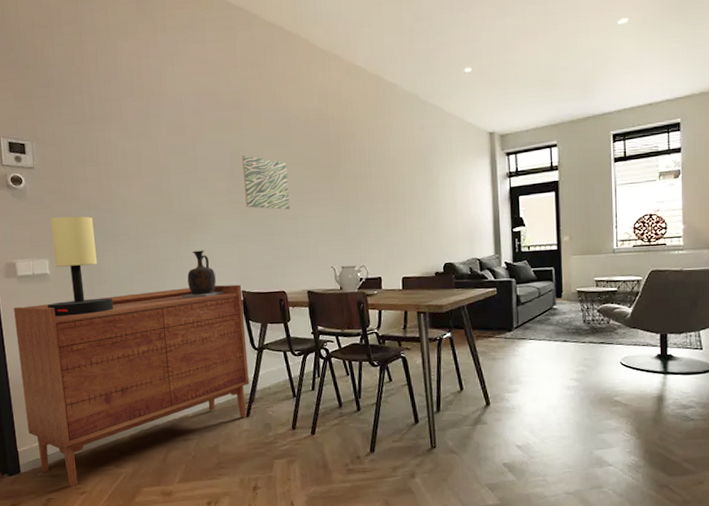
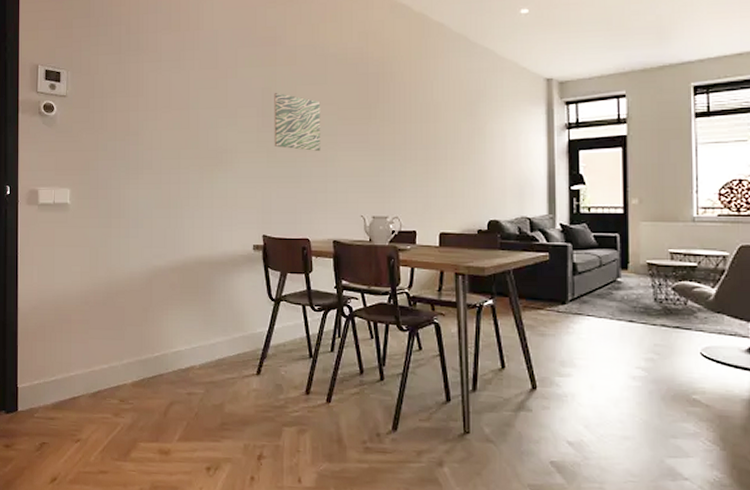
sideboard: present [14,284,250,487] -> none [30,228,263,433]
table lamp: present [48,216,114,317] -> none [64,146,129,249]
vase: present [181,250,225,298] -> none [199,189,245,239]

